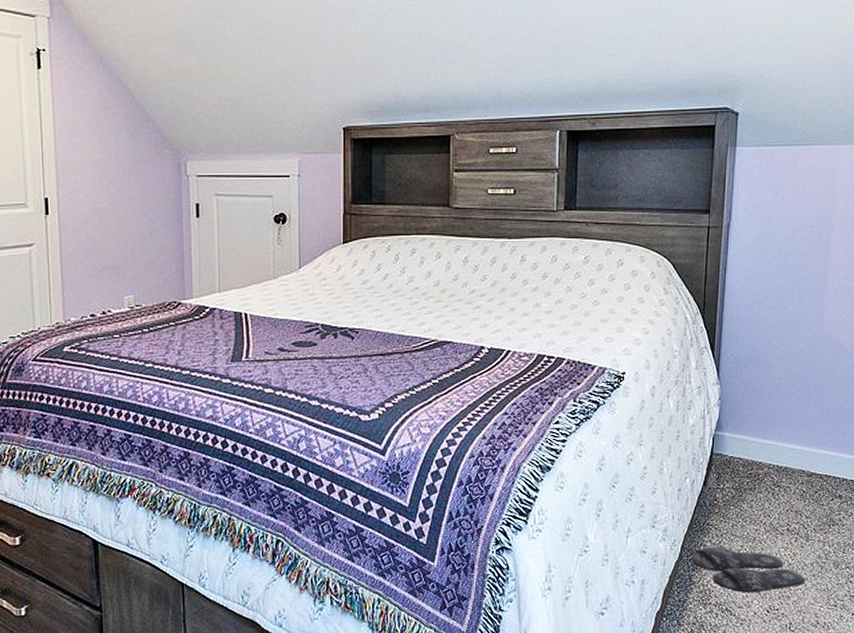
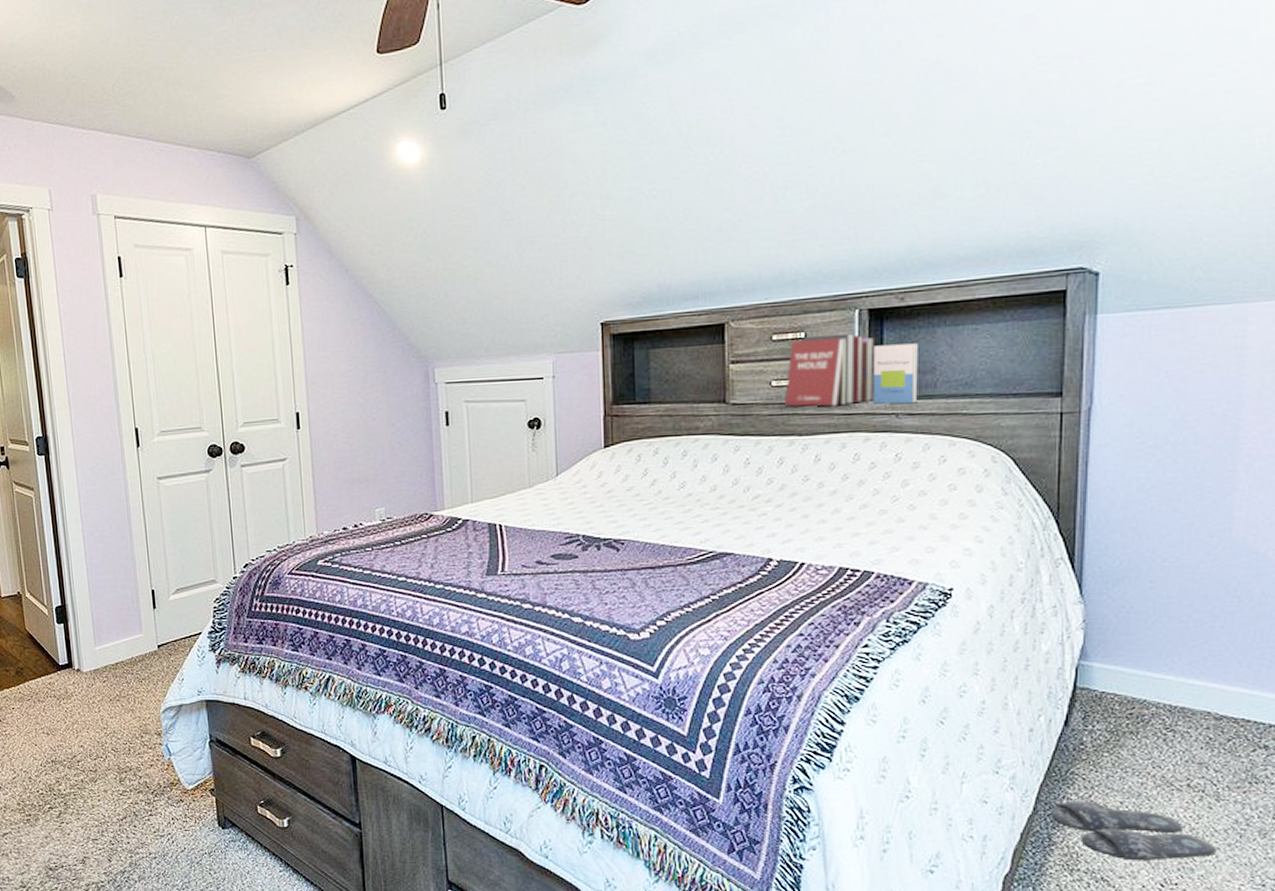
books: none [497,152,571,214] -> present [784,334,874,408]
book: none [568,163,604,214] -> present [872,343,918,405]

